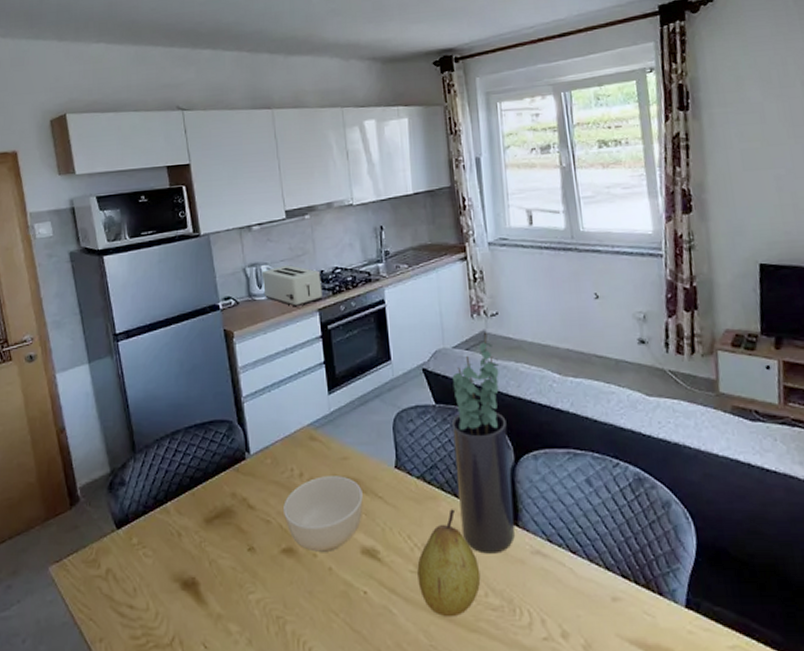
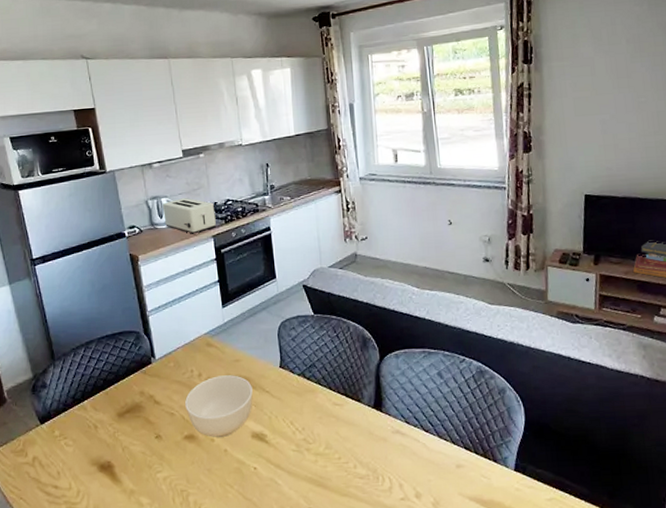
fruit: present [417,509,481,617] -> none [298,399,351,485]
vase: present [451,332,516,554] -> none [327,253,380,434]

